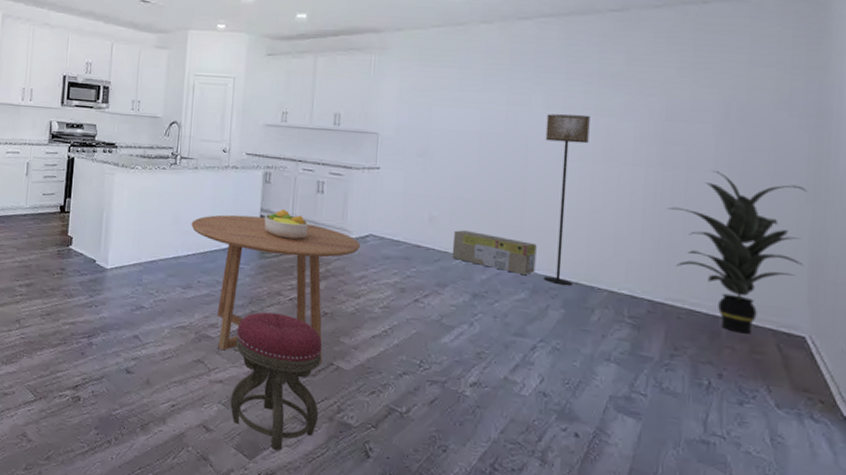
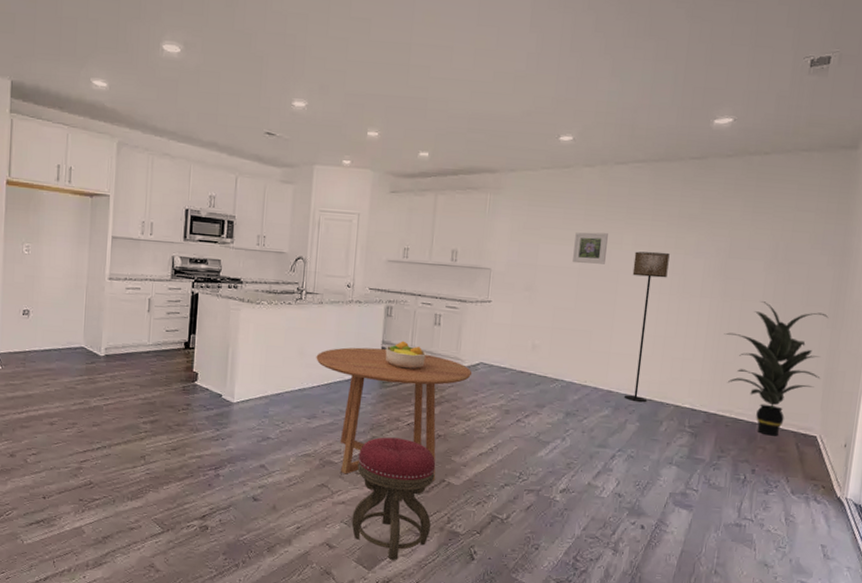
cardboard box: present [451,229,537,276] -> none [550,356,620,395]
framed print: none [472,93,513,128] -> present [572,232,608,264]

